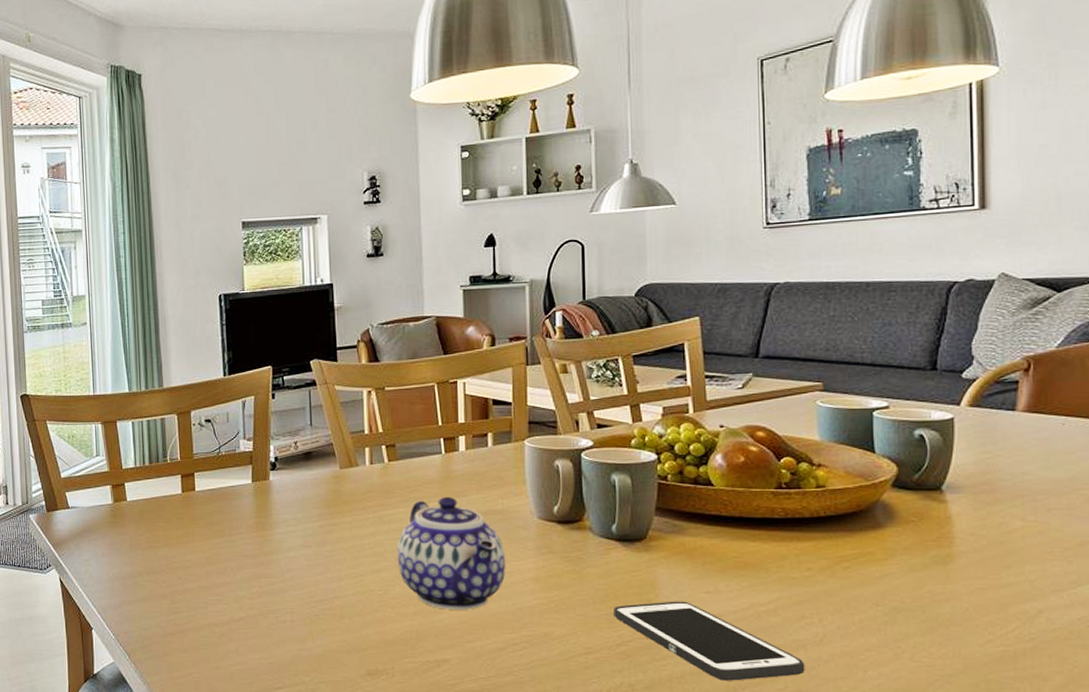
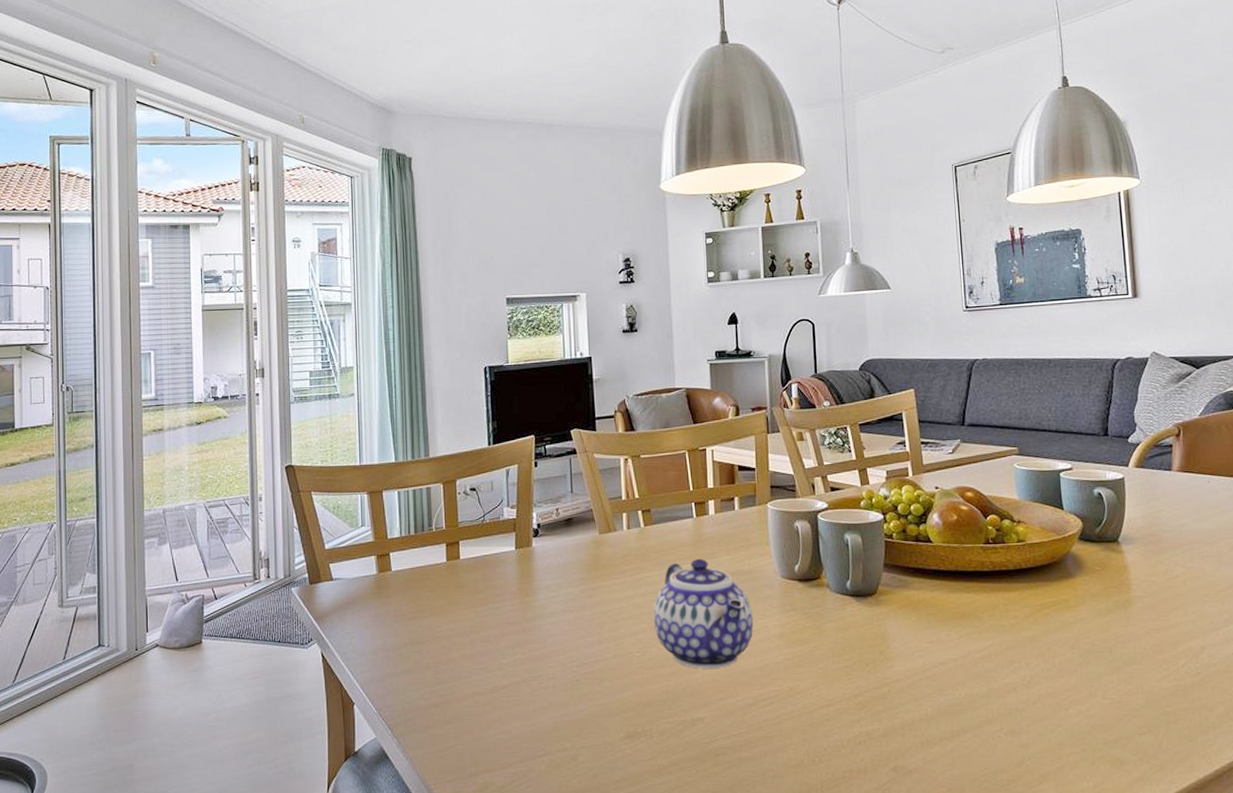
cell phone: present [613,601,805,681] -> none [850,651,1017,726]

